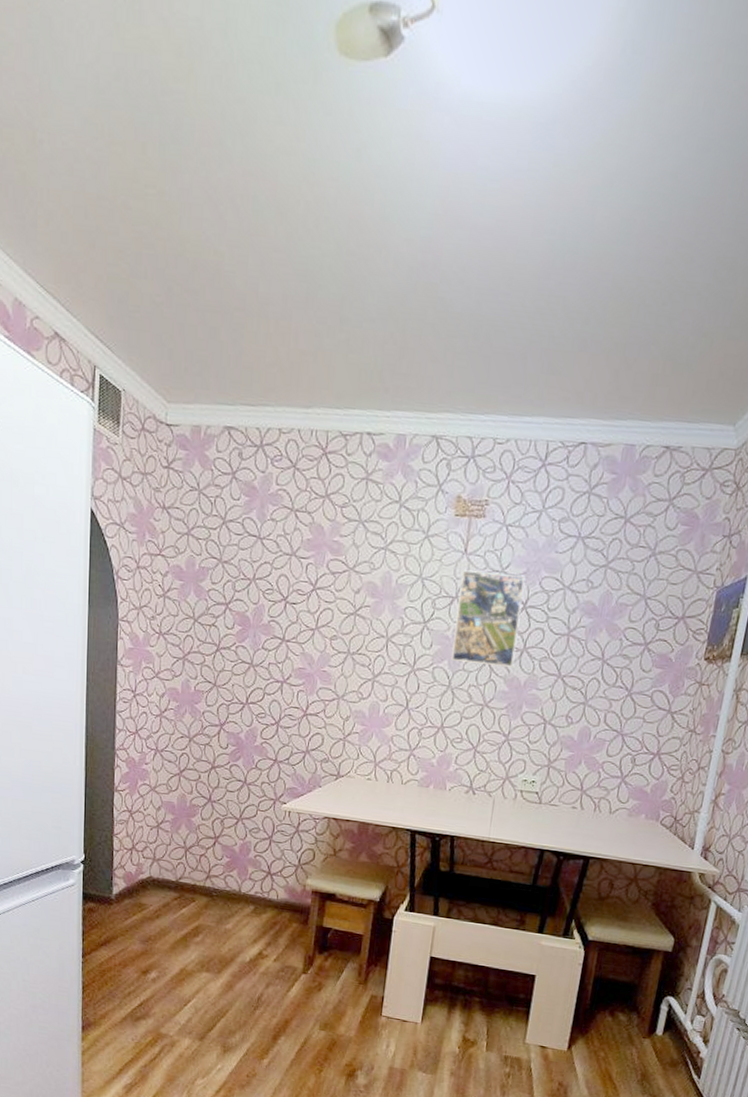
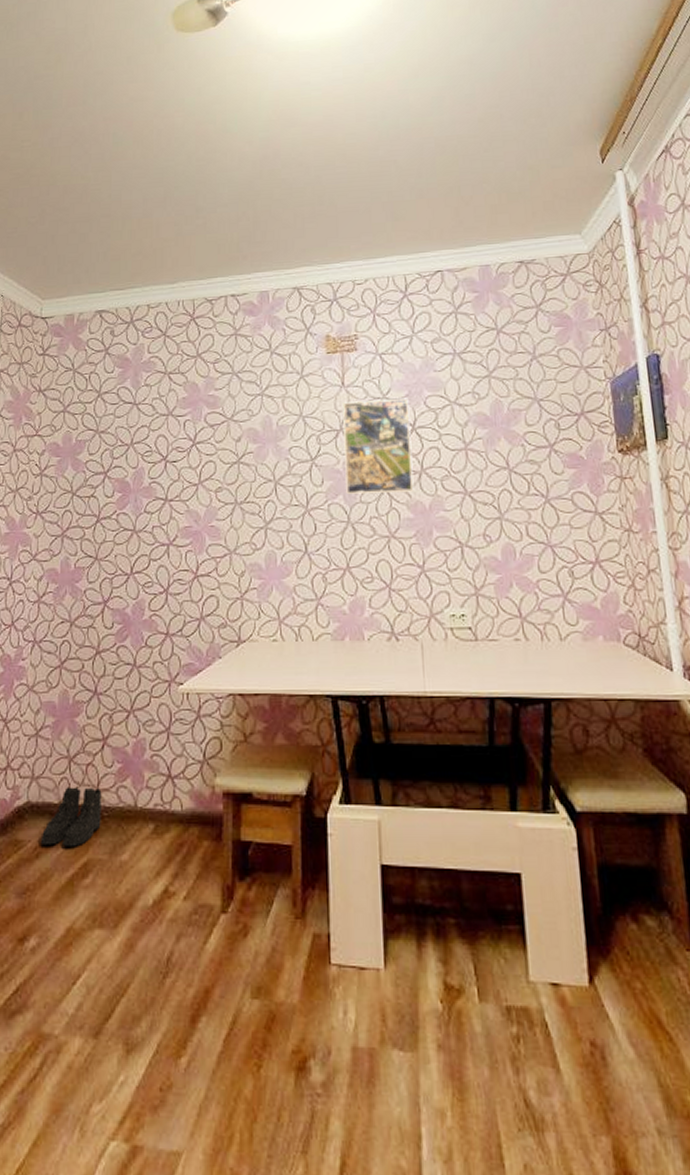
boots: none [160,870,212,914] -> present [40,787,102,847]

